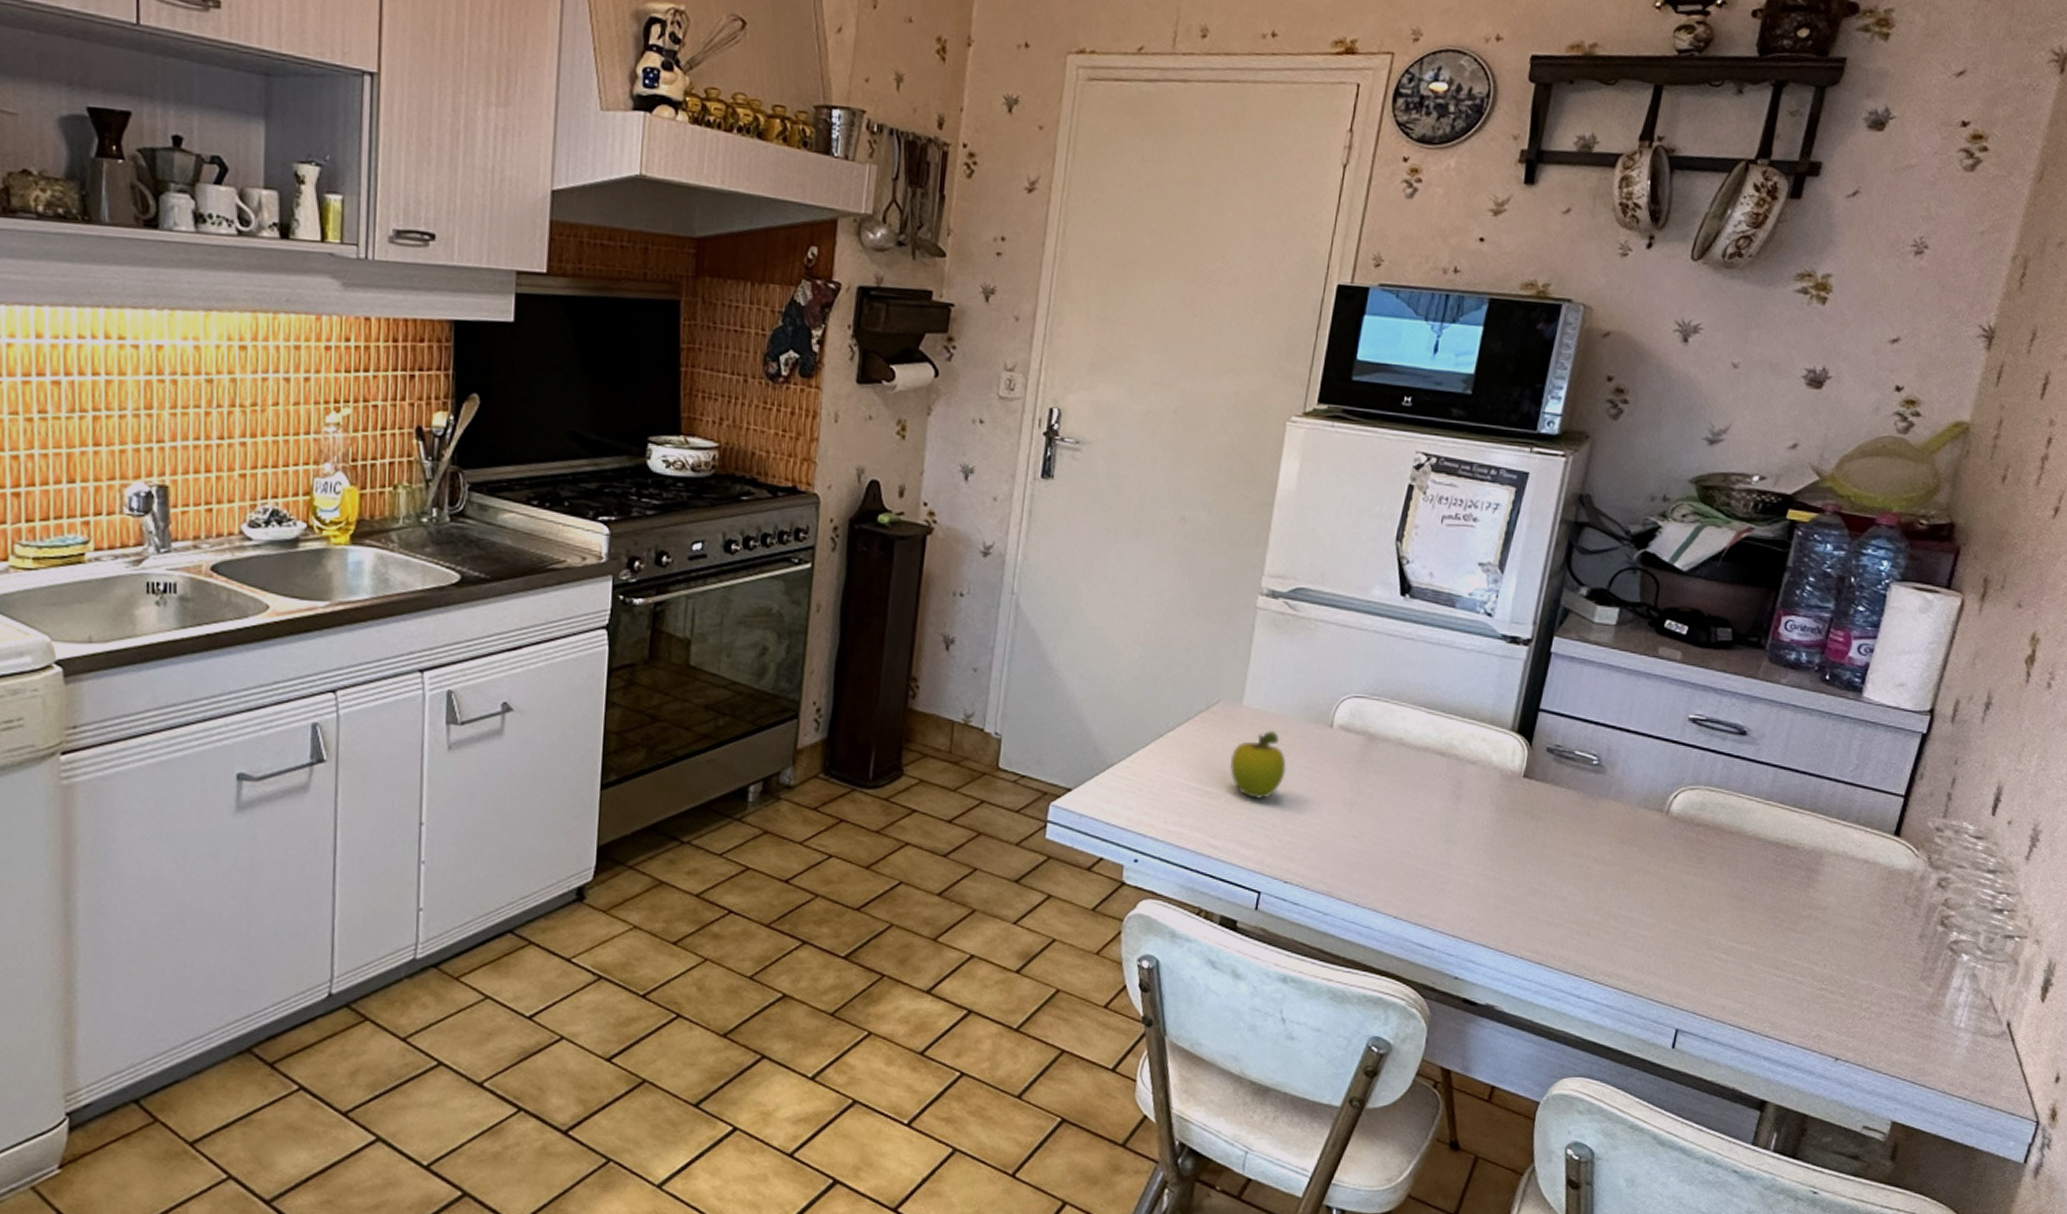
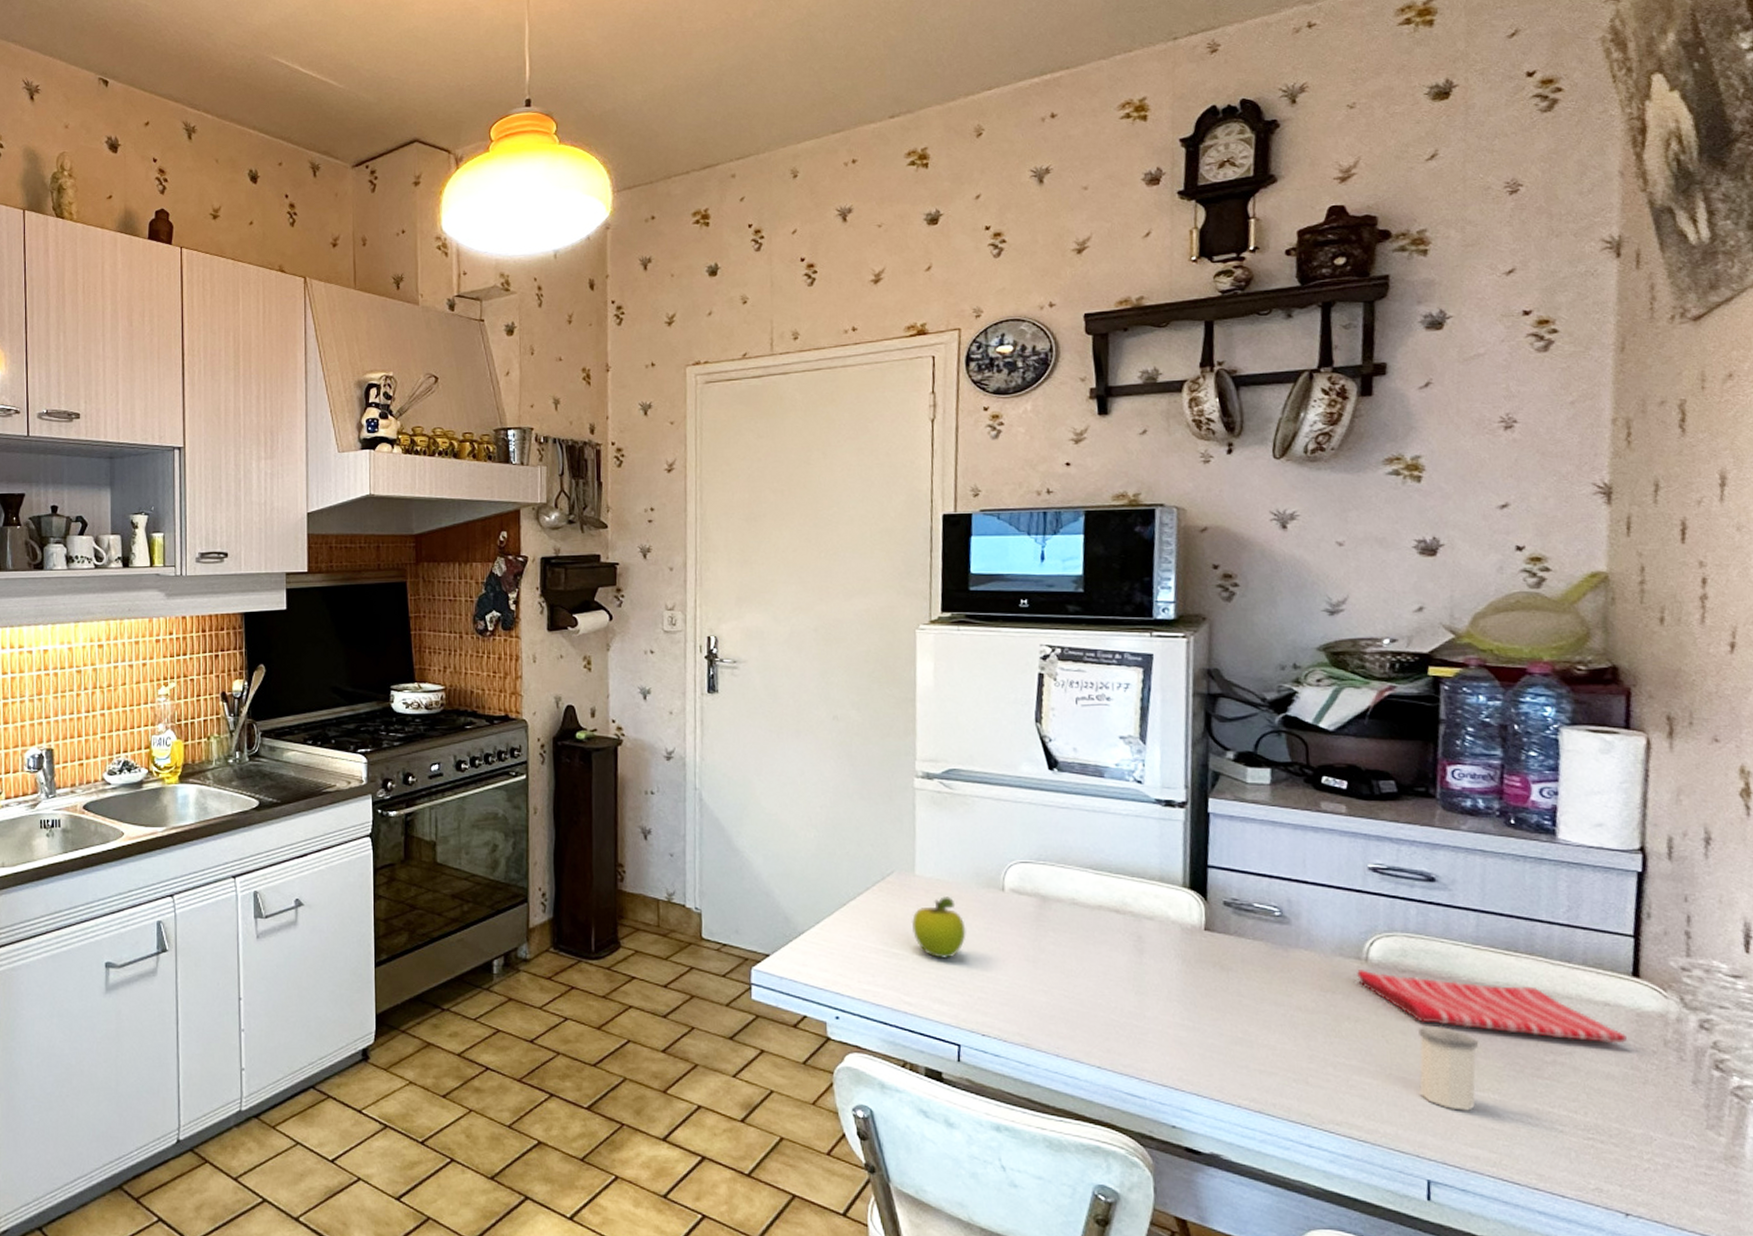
dish towel: none [1656,822,1875,900] -> present [1357,970,1627,1044]
salt shaker: none [1686,879,1750,963] -> present [1417,1025,1479,1111]

